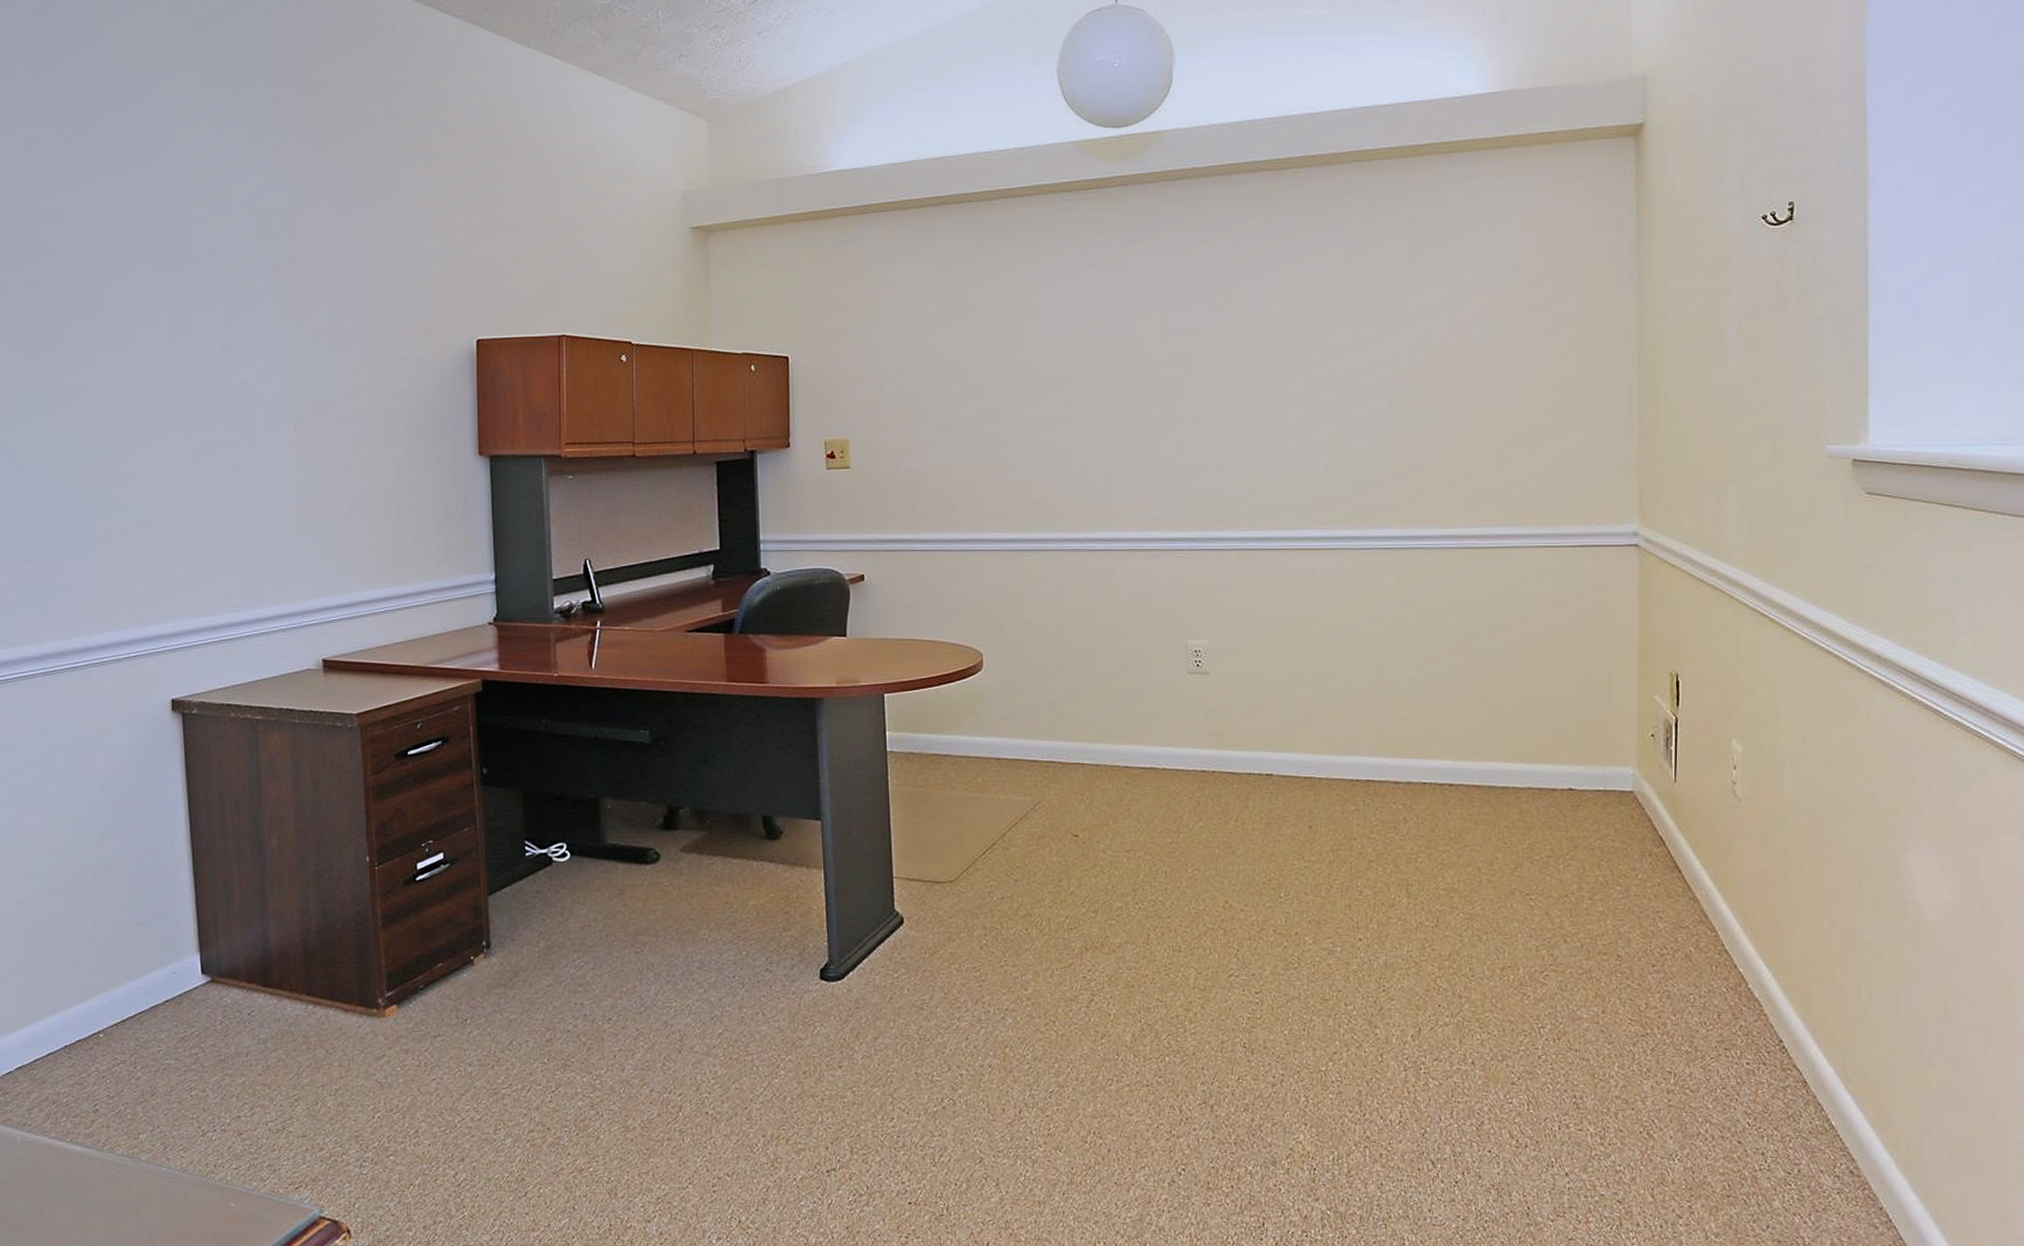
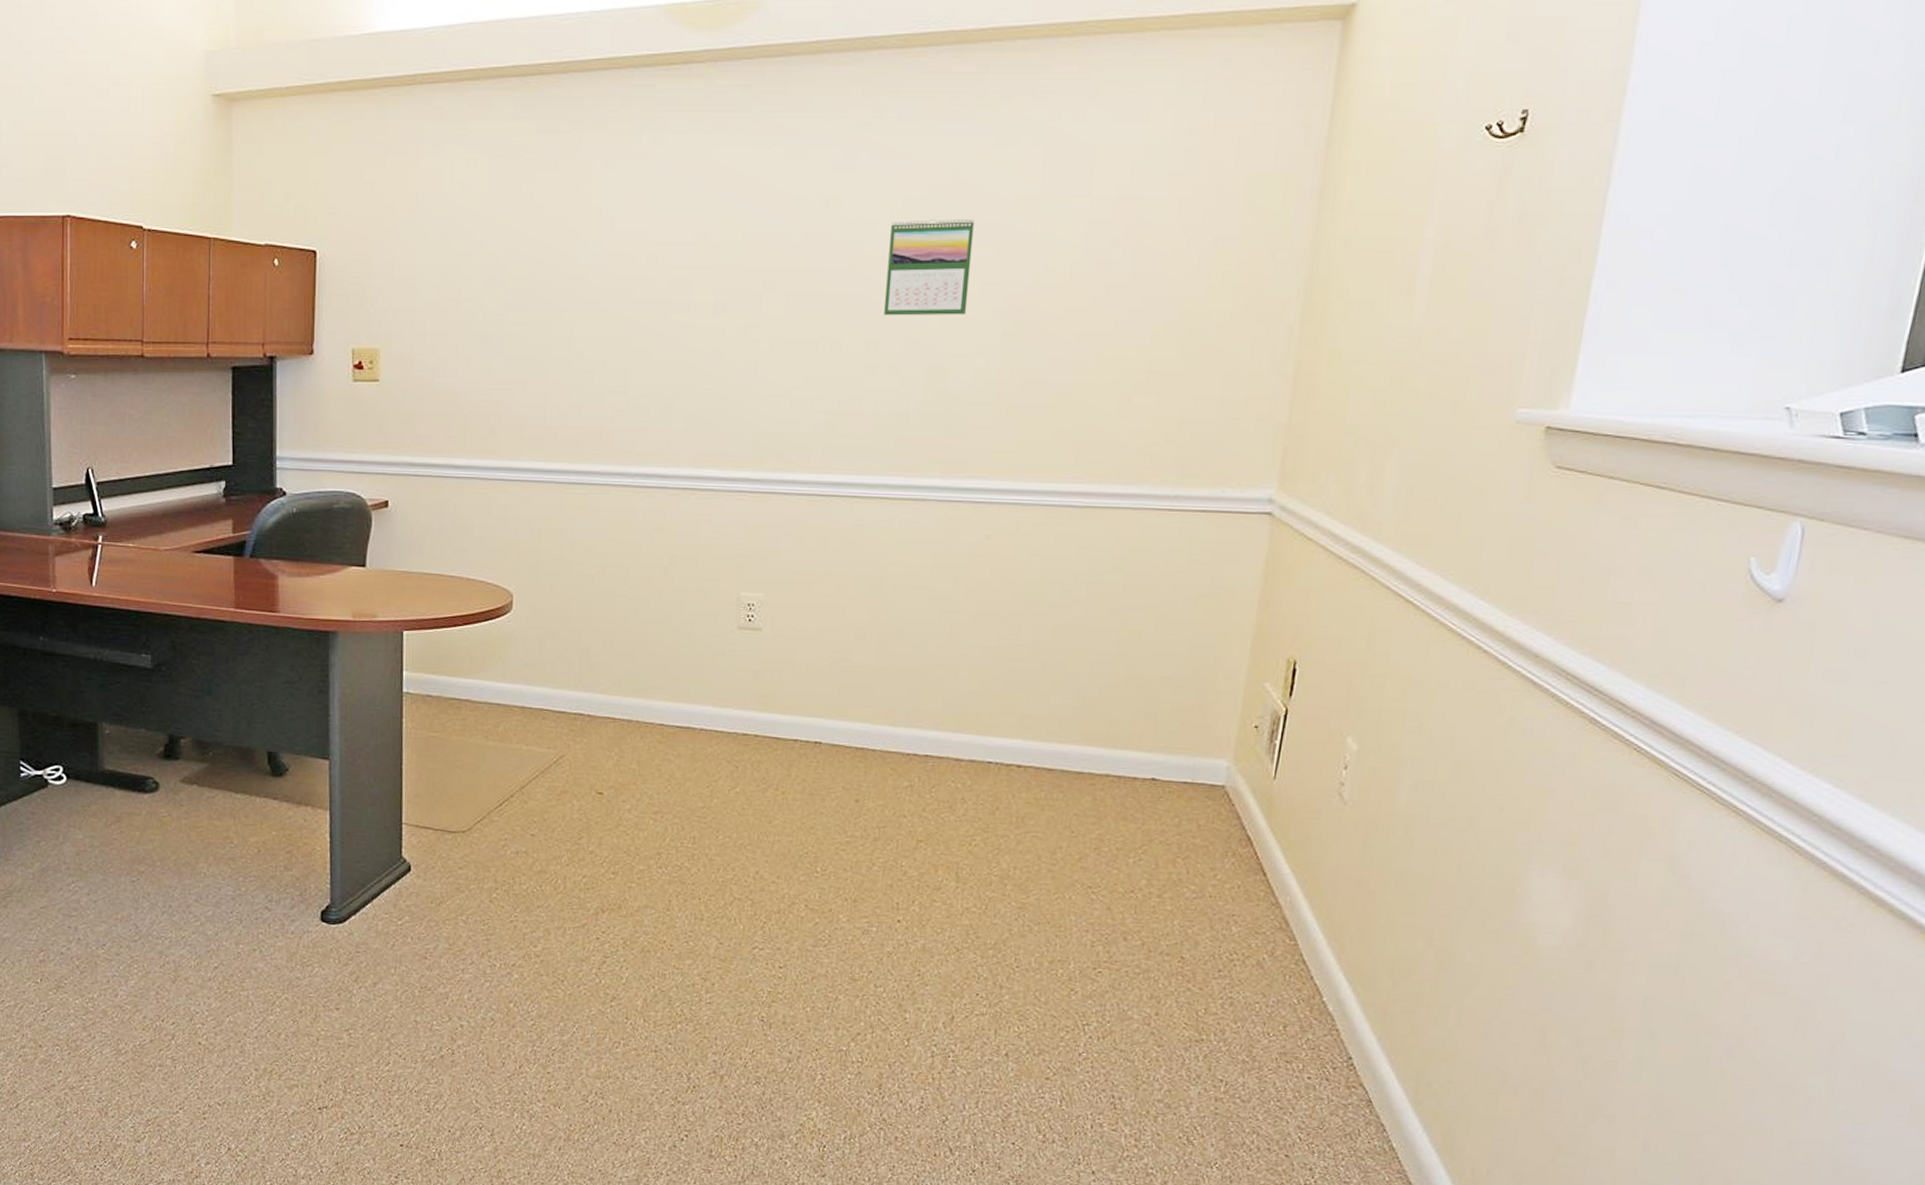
calendar: none [1286,306,1358,391] -> present [884,218,975,316]

